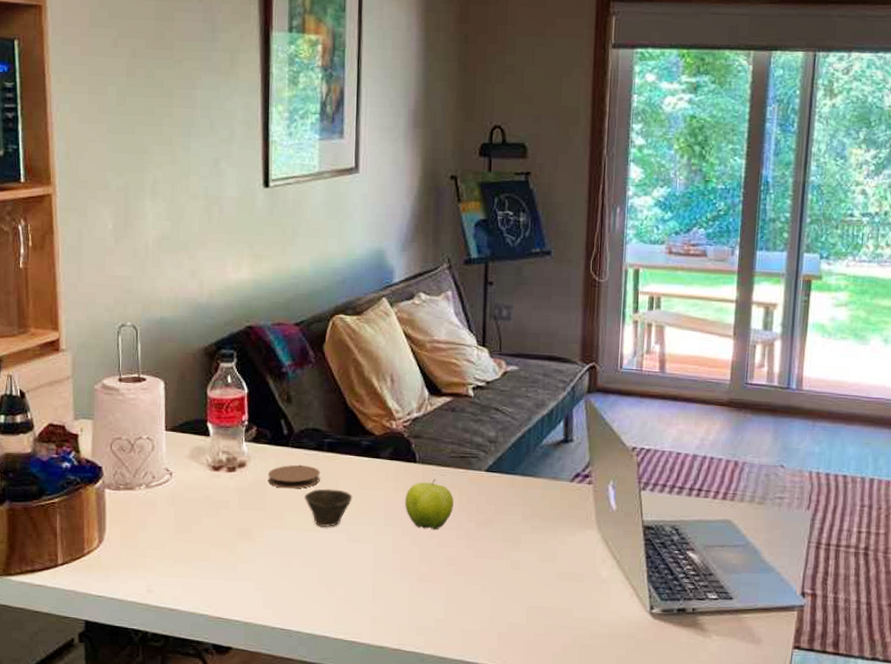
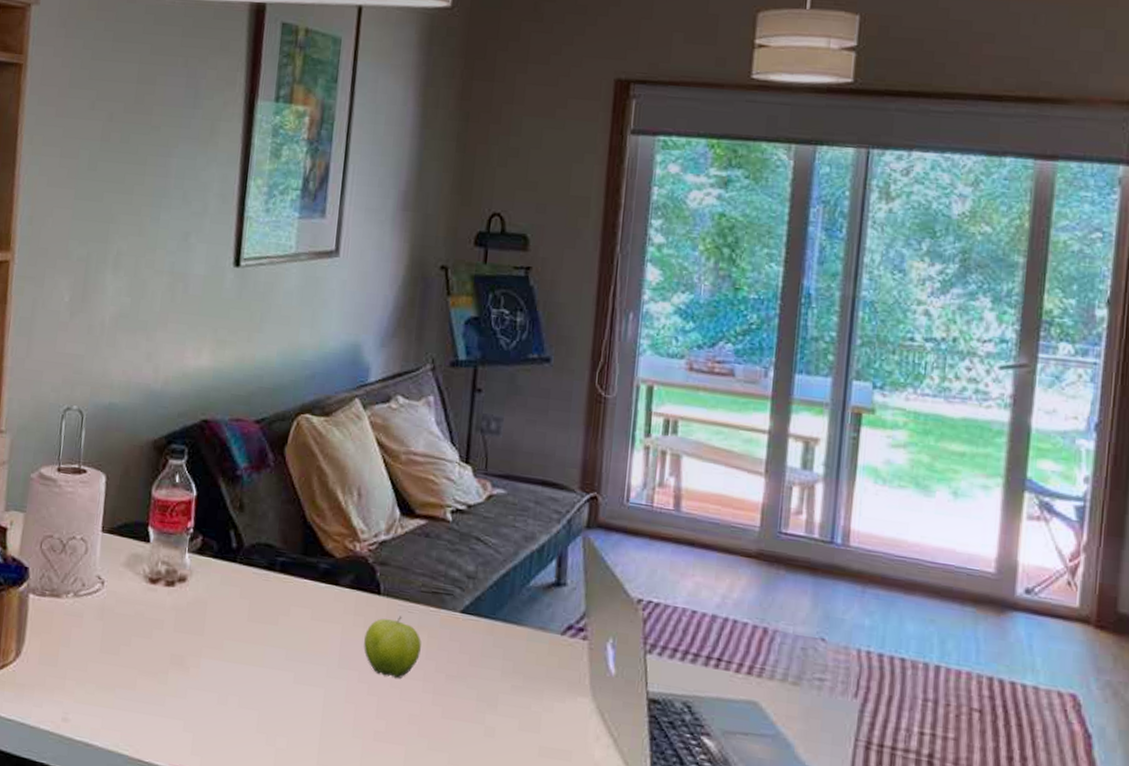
coaster: present [267,464,320,489] -> none [209,584,270,614]
cup: present [305,488,353,528] -> none [249,615,304,663]

